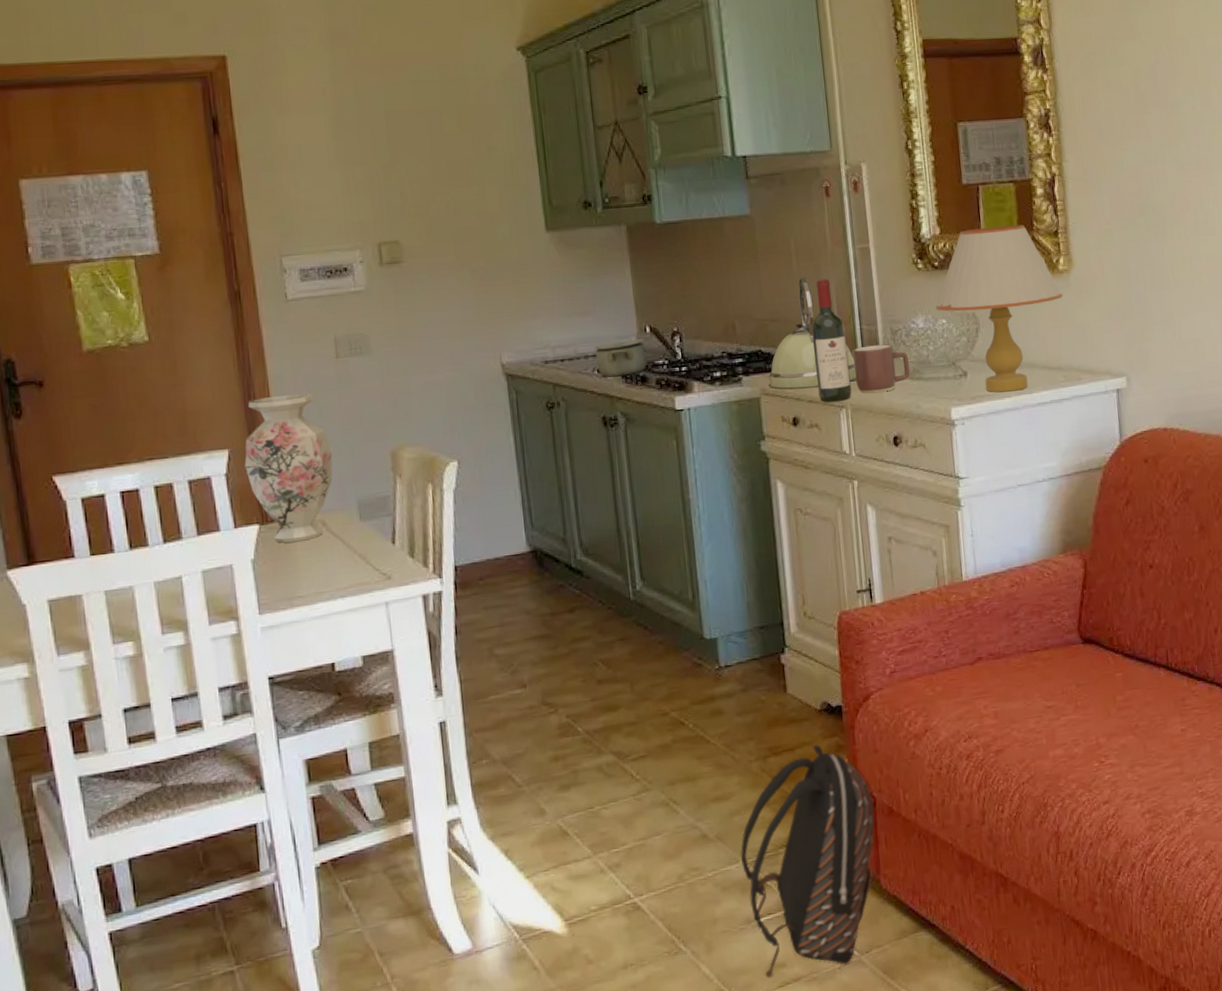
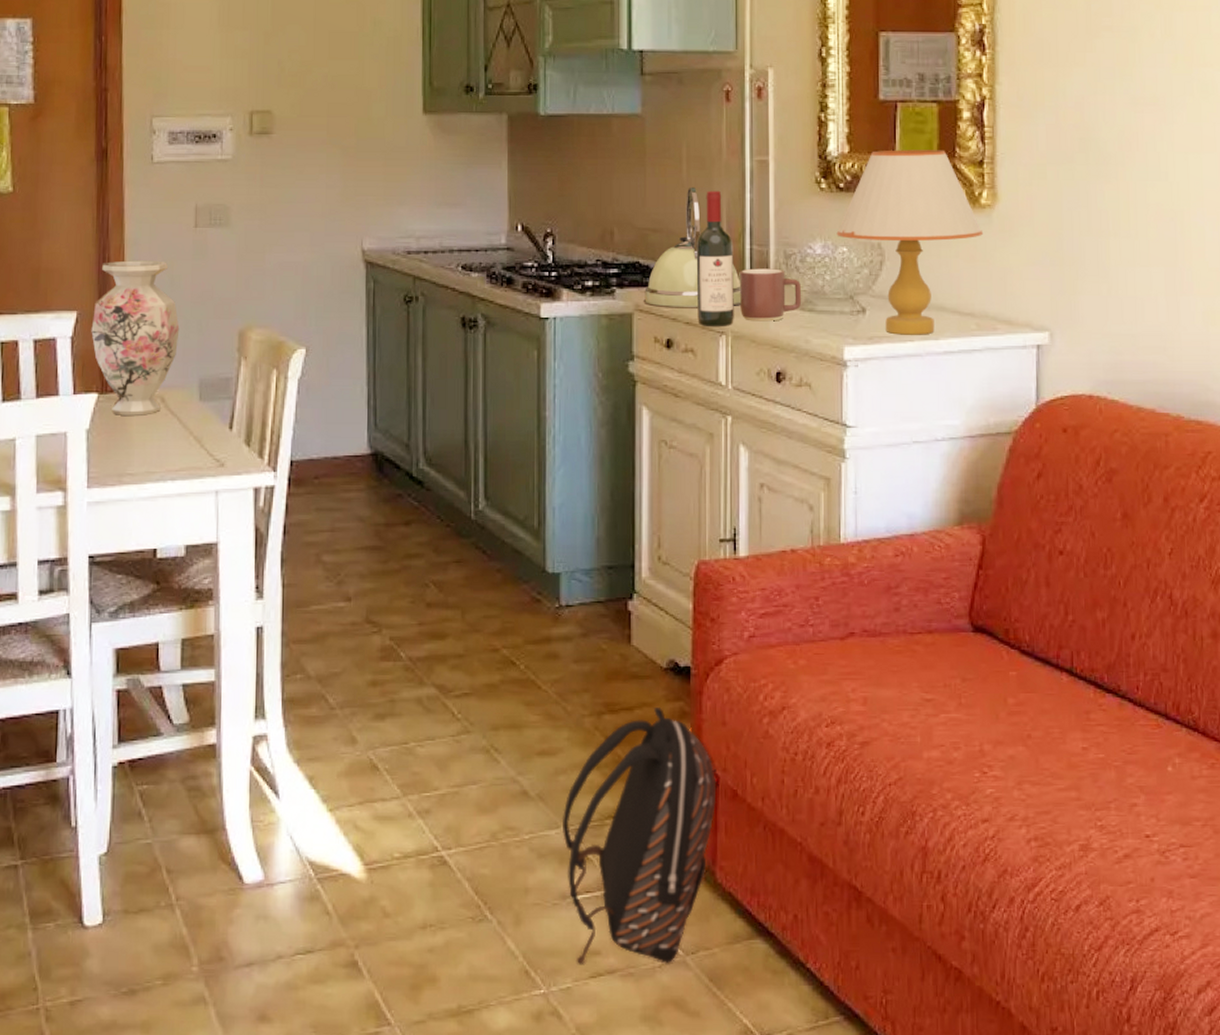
cooking pot: present [594,339,647,378] -> none [460,237,514,277]

